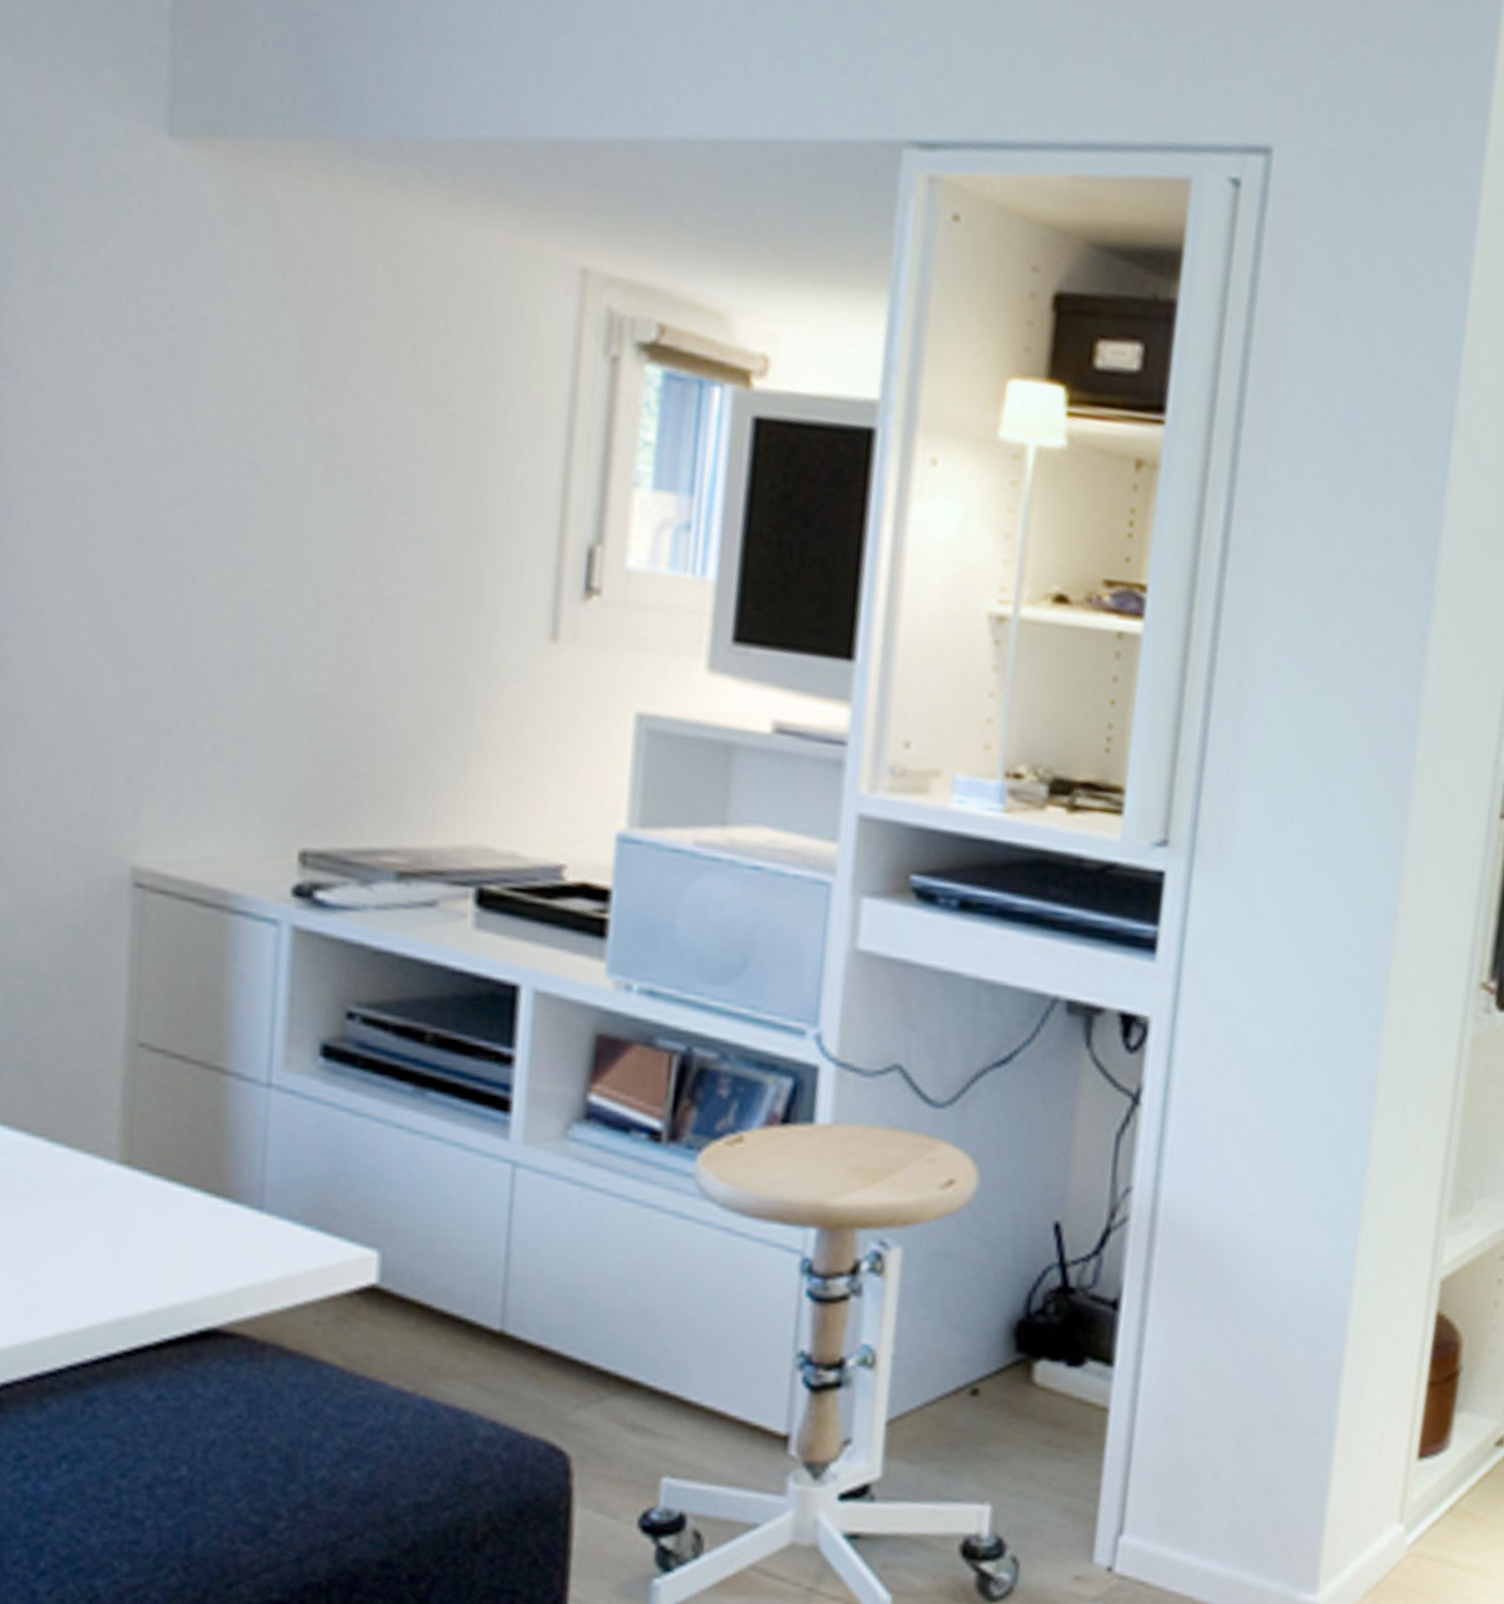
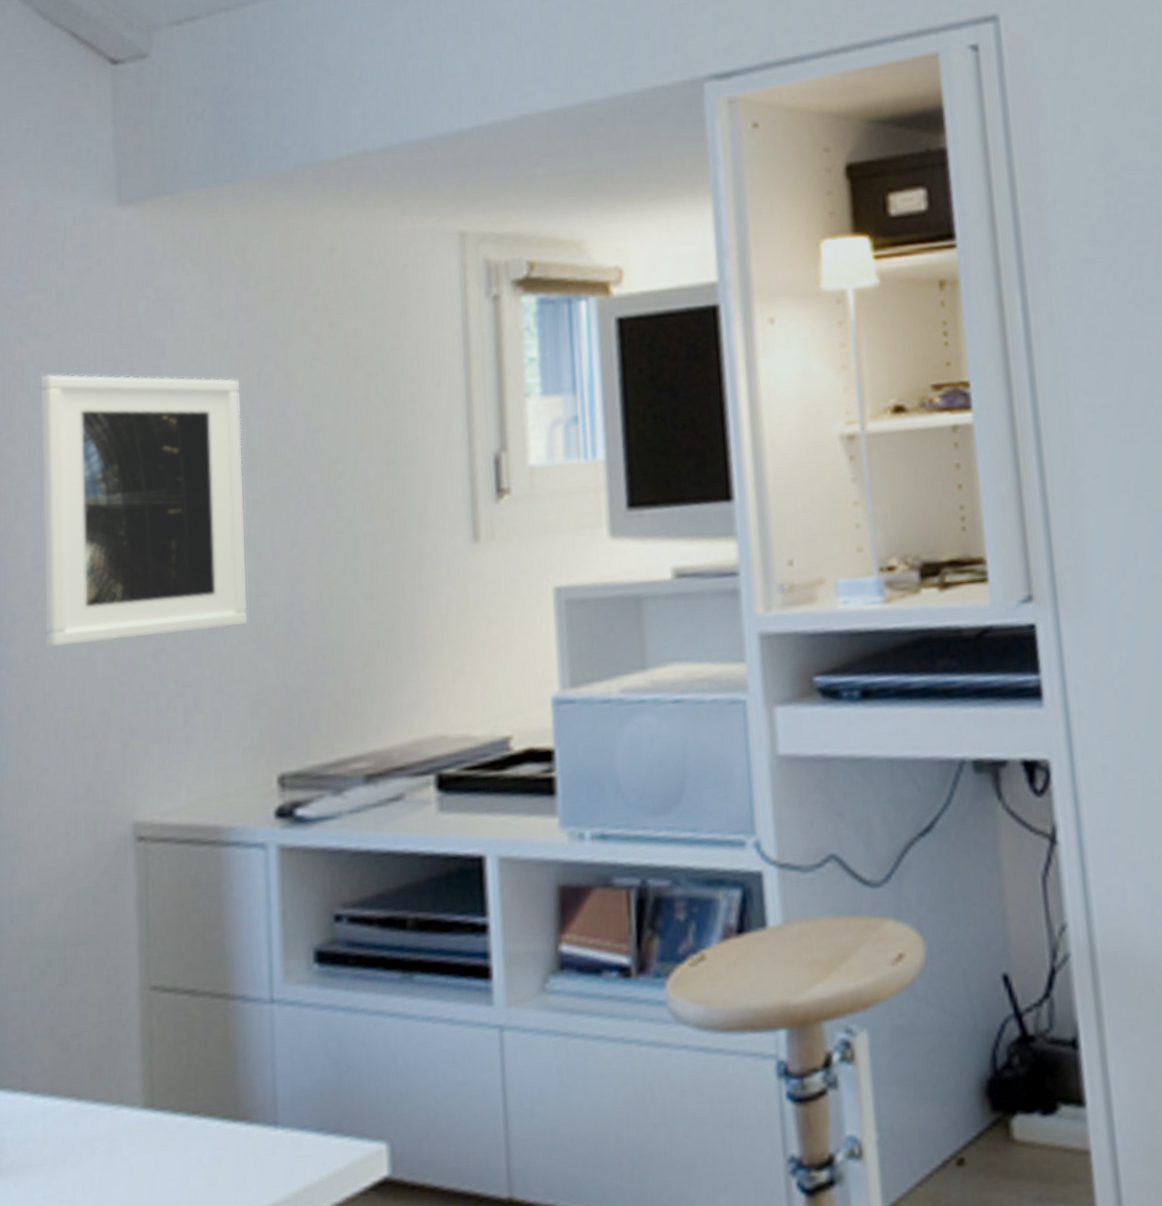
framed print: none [44,328,298,677] -> present [41,373,248,648]

